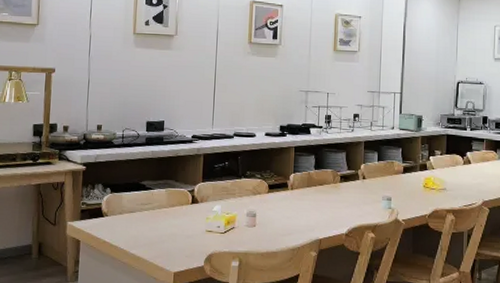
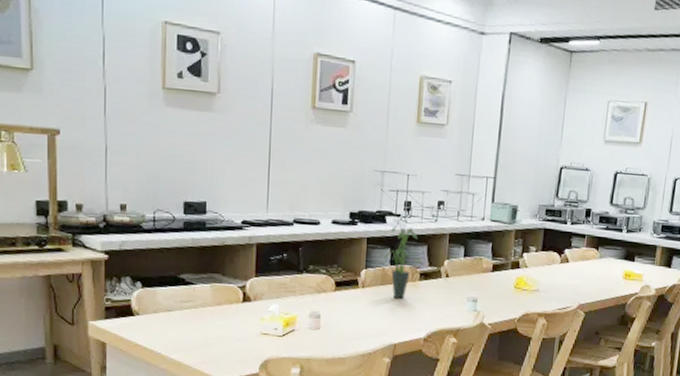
potted plant: none [309,132,337,199] -> present [384,222,417,299]

